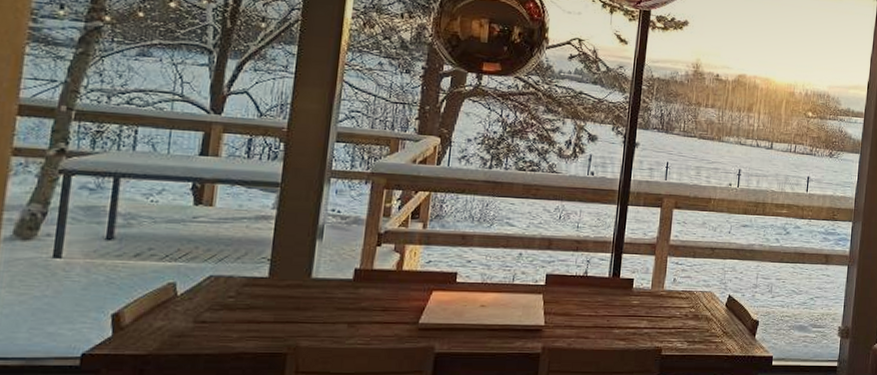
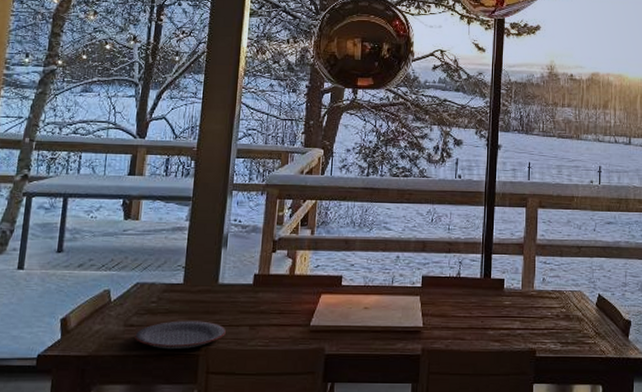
plate: none [207,317,320,348] -> present [135,320,226,350]

